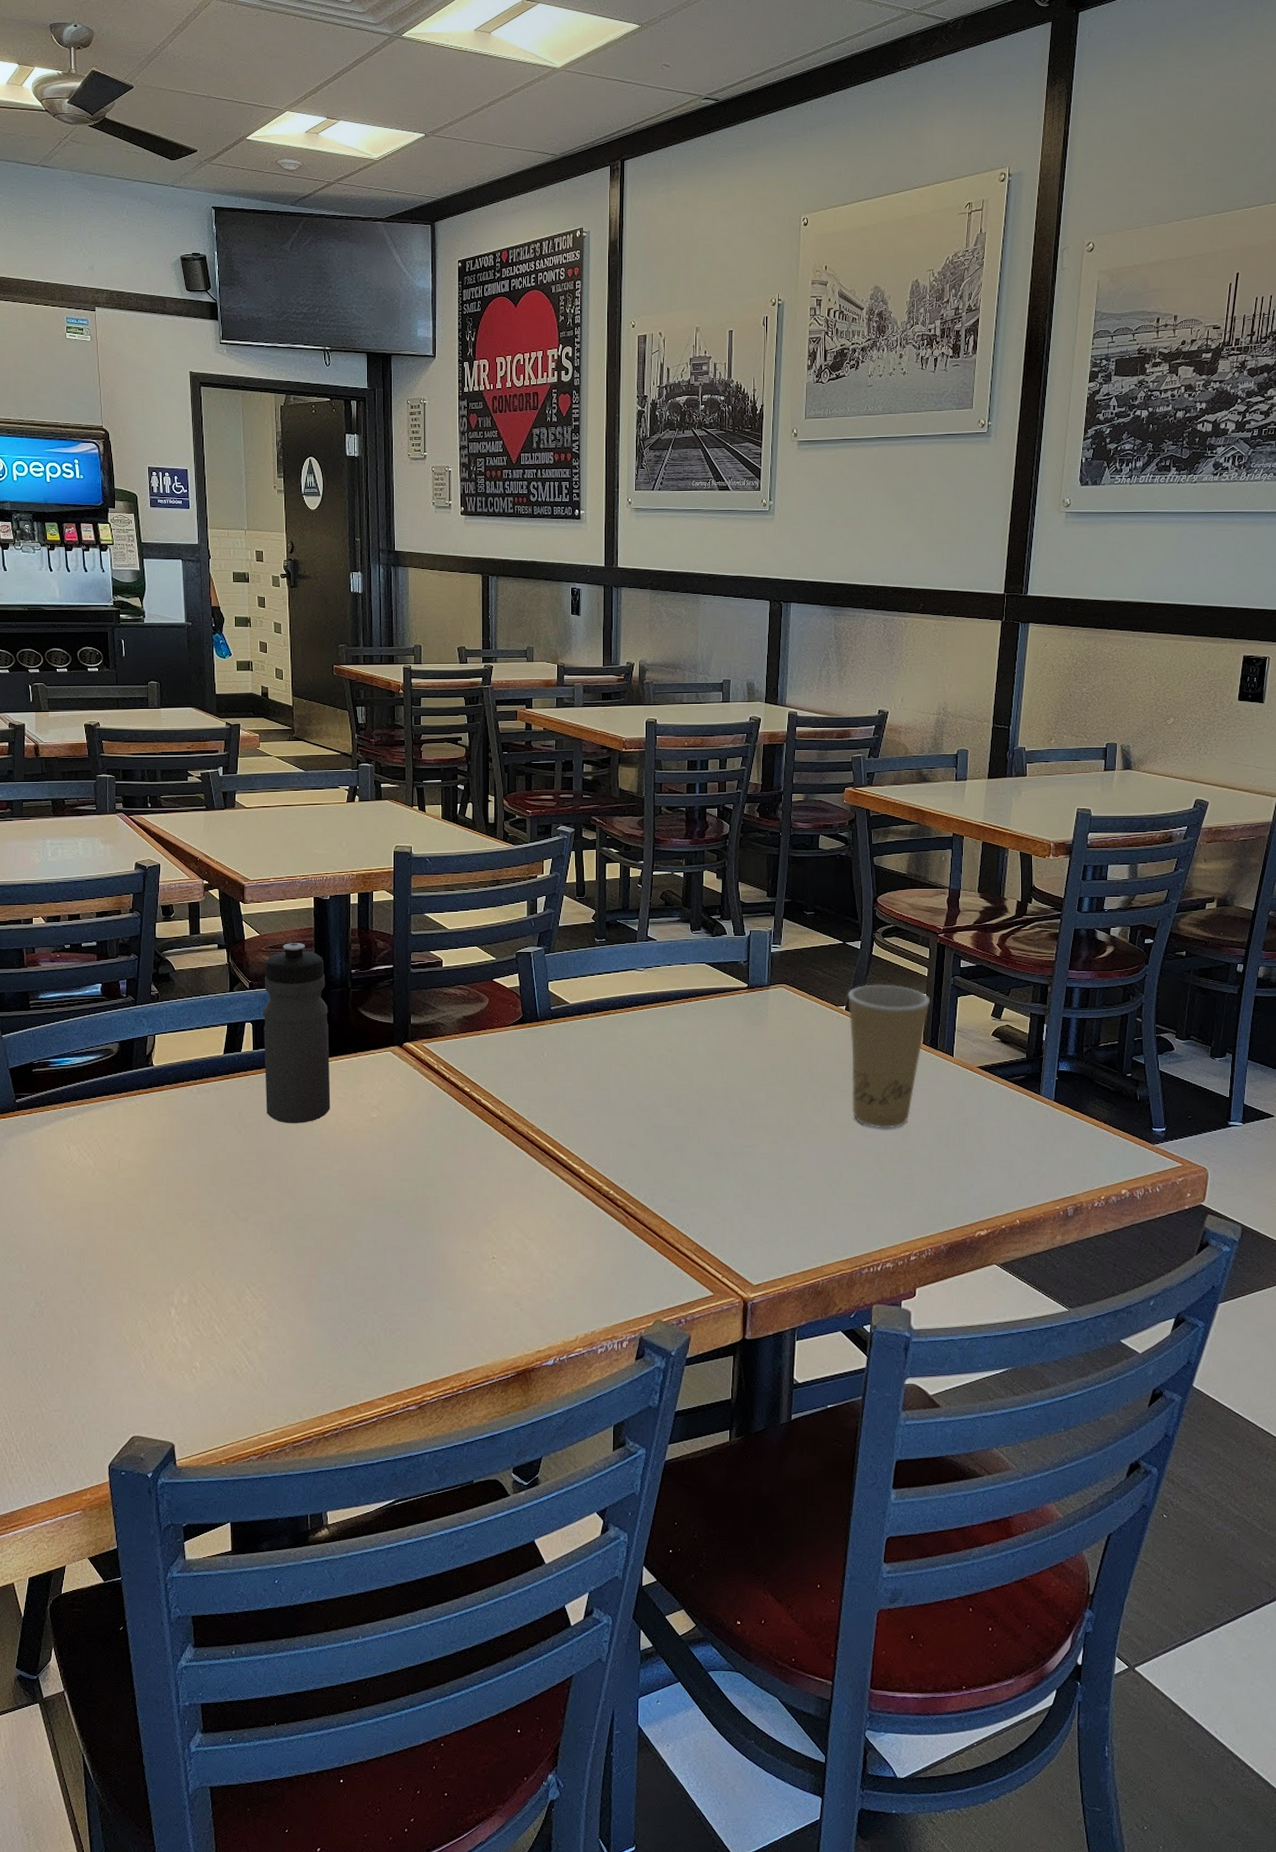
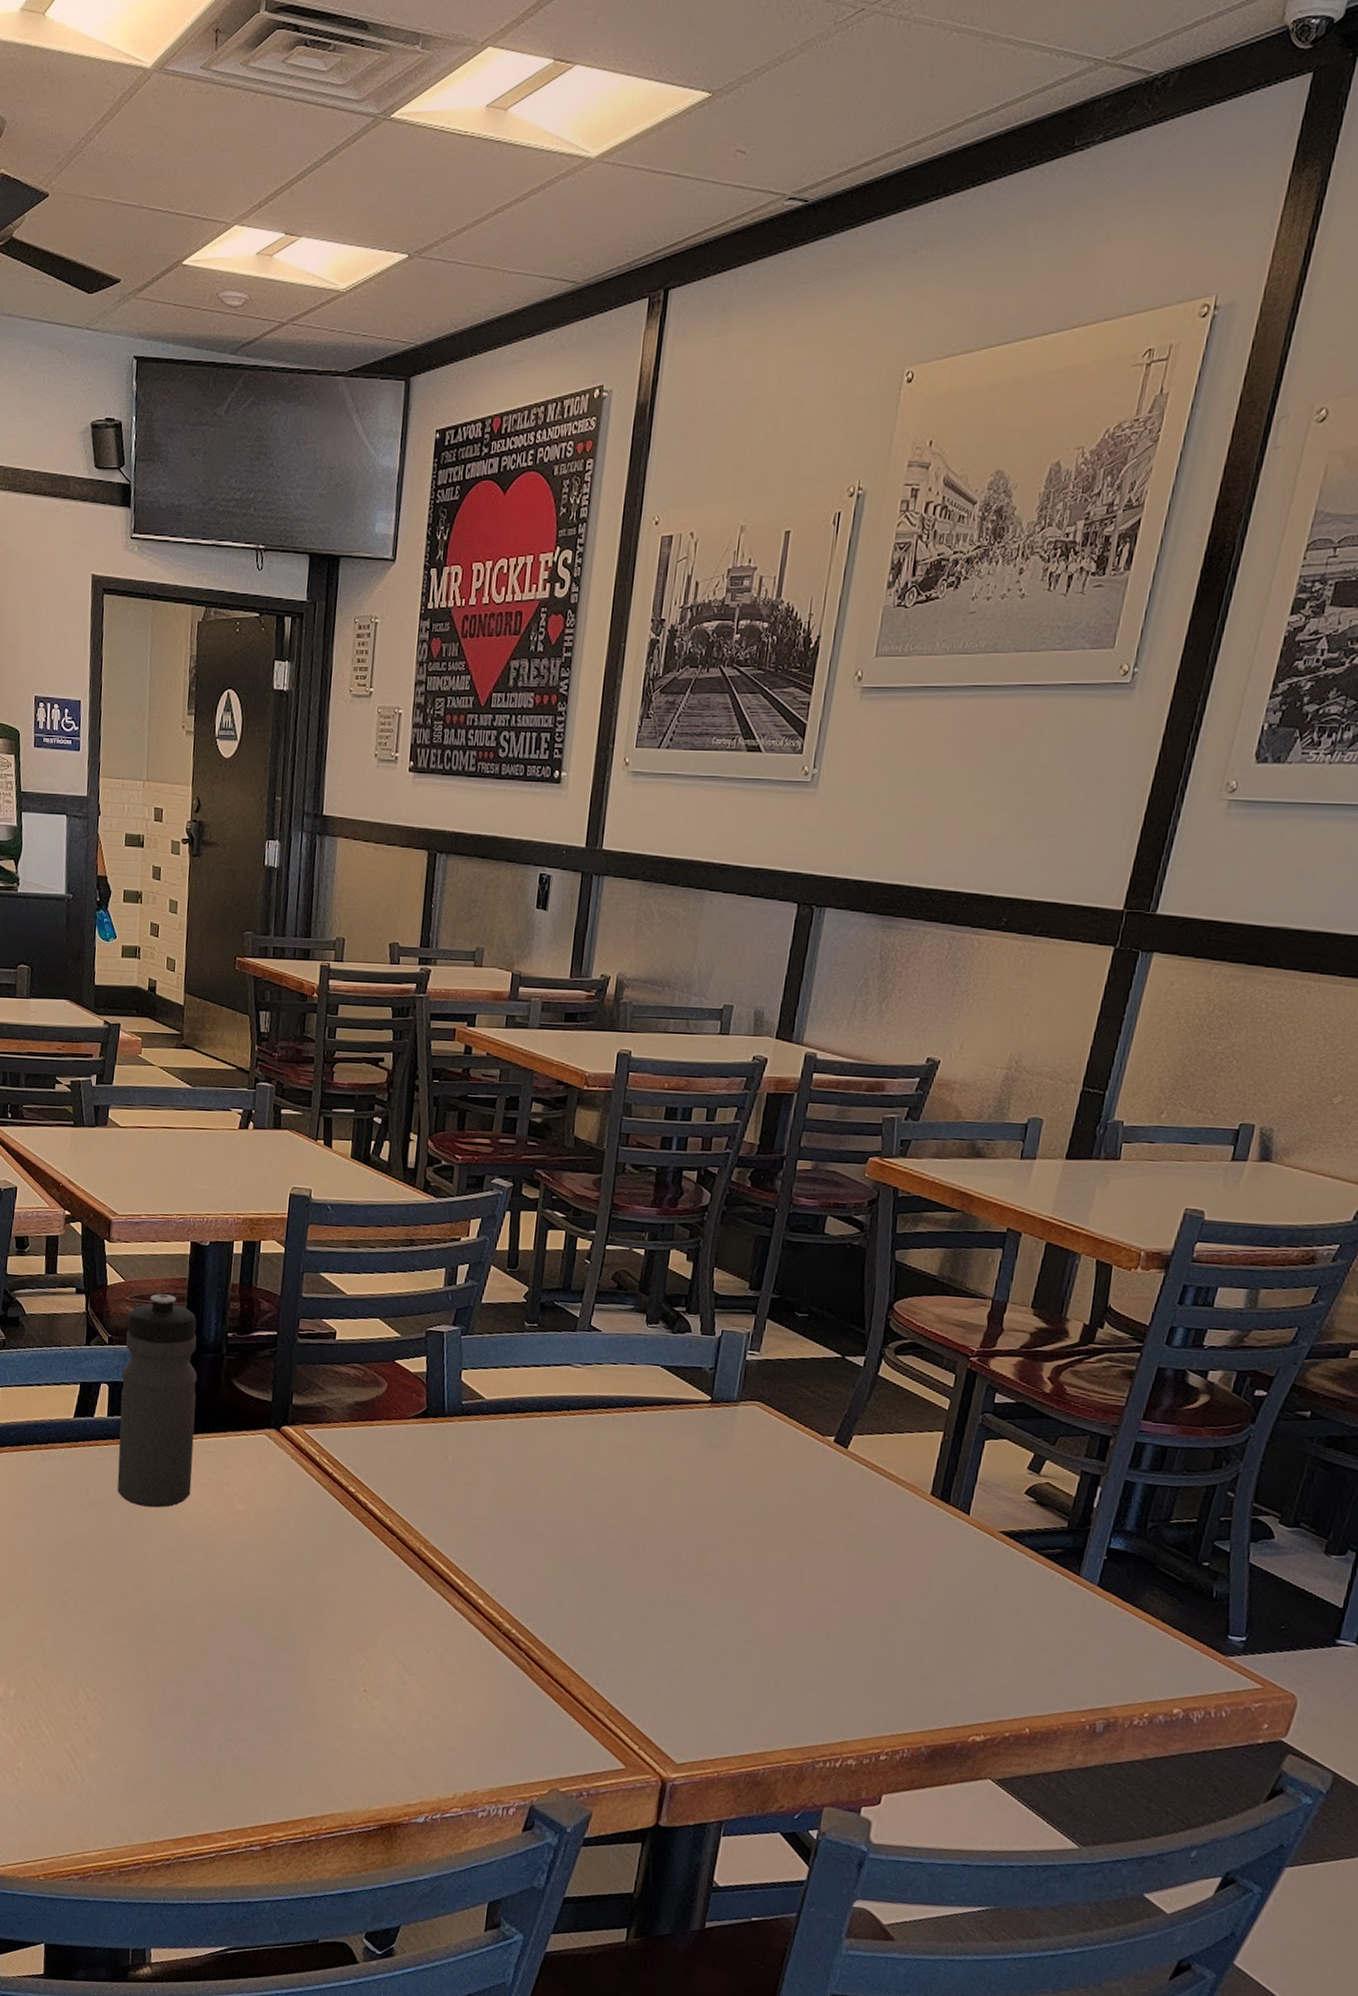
paper cup: present [847,984,931,1129] -> none [826,1412,949,1596]

